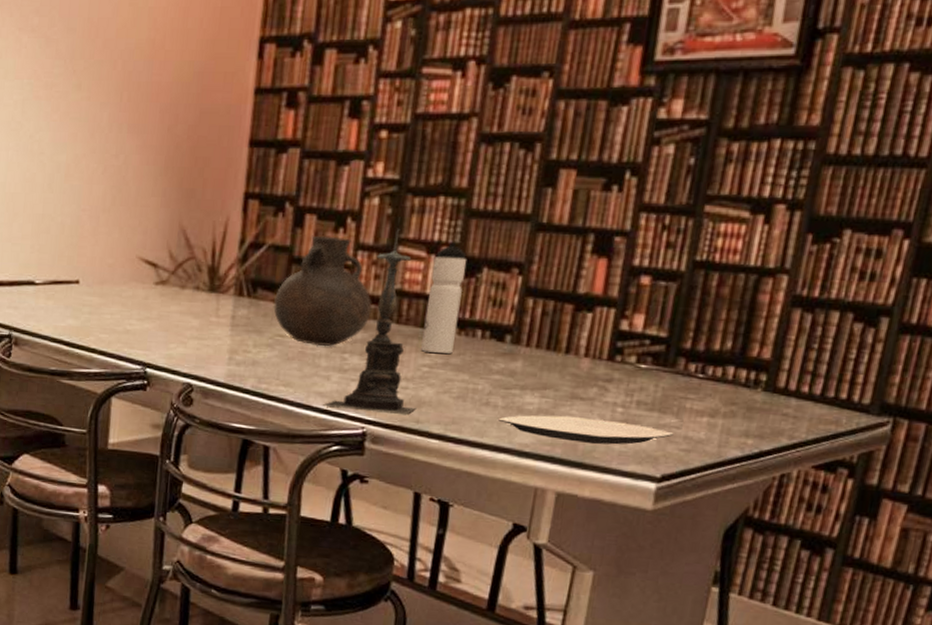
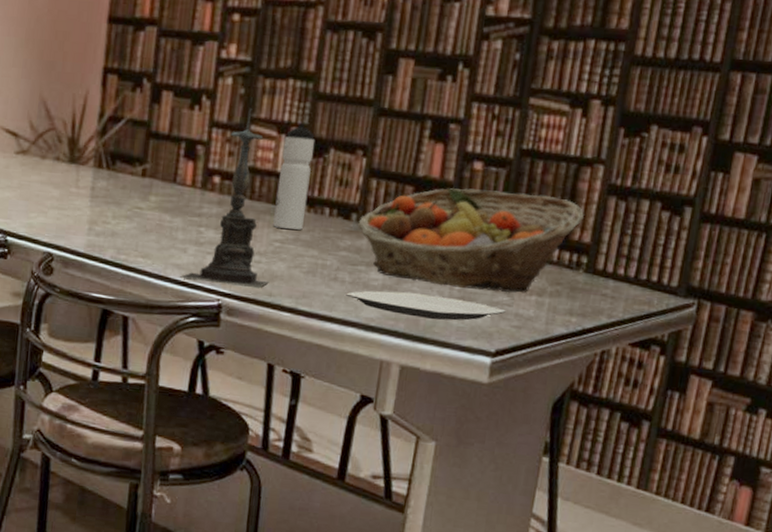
vase: present [273,235,372,347] -> none [132,112,227,220]
fruit basket: none [511,305,764,415] -> present [357,188,584,294]

